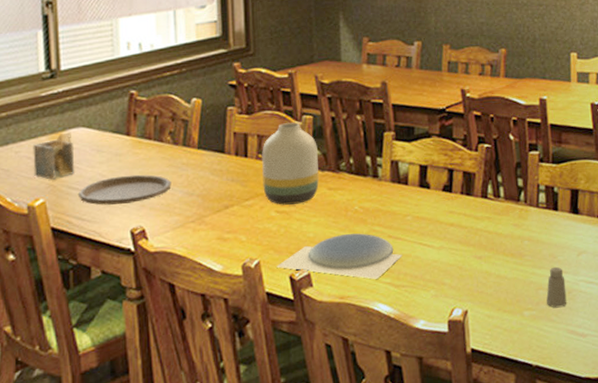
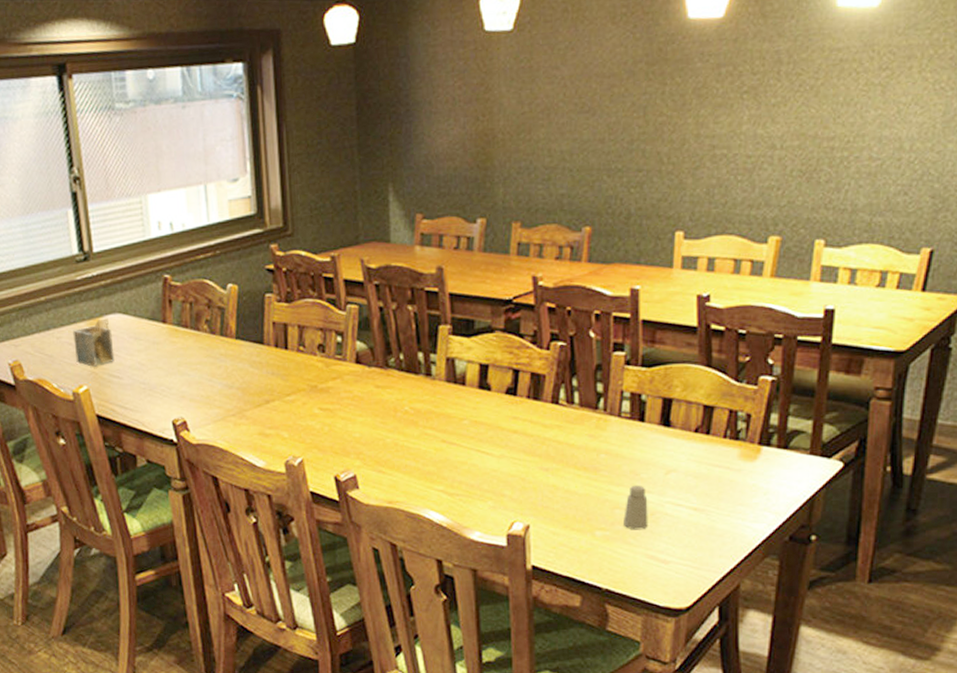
plate: present [77,174,171,205] -> none [119,364,210,395]
vase: present [262,122,319,205] -> none [303,312,365,402]
plate: present [276,233,402,279] -> none [321,436,457,486]

